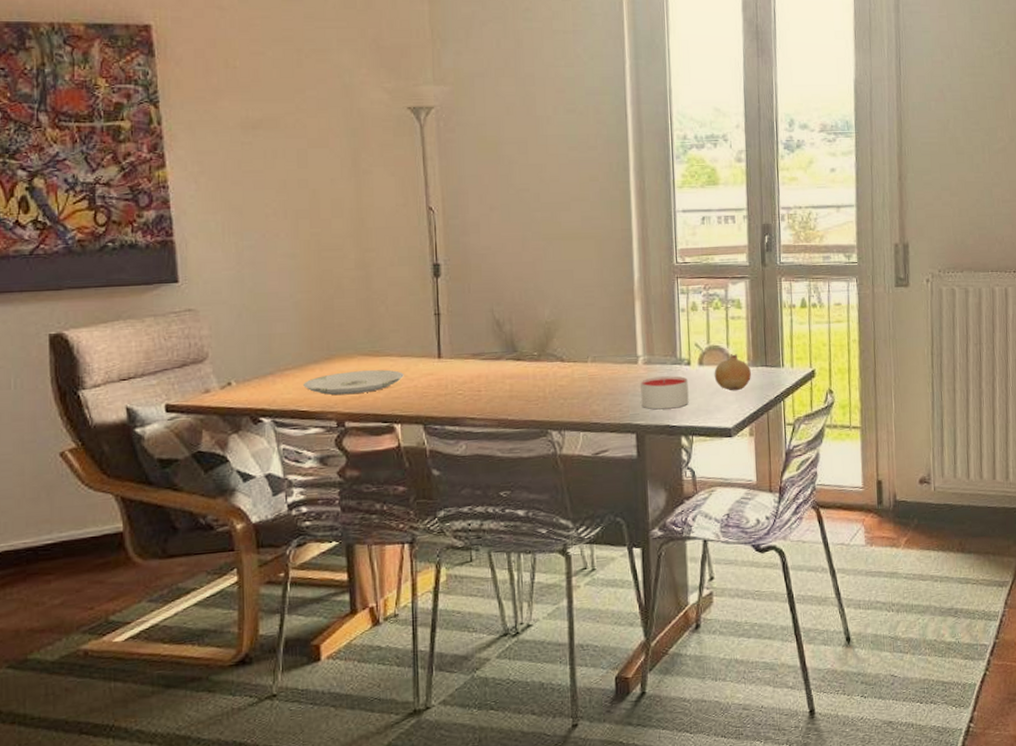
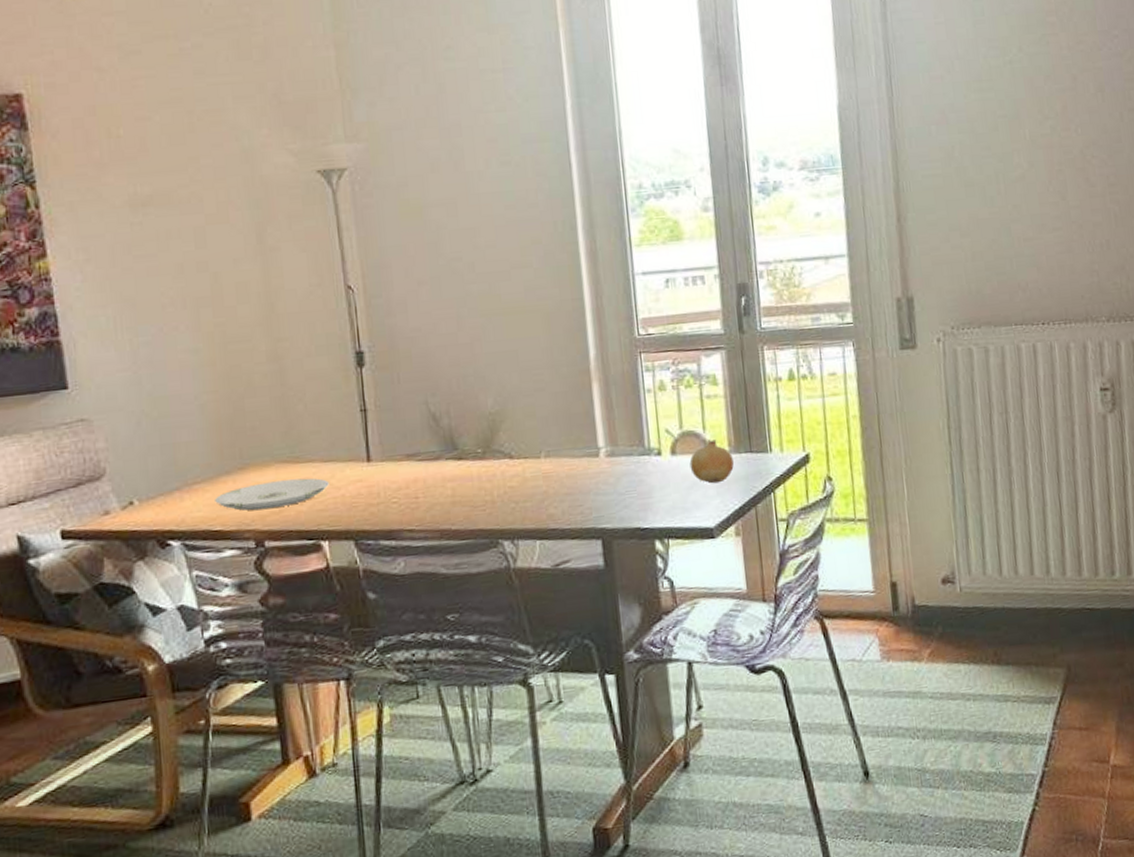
candle: present [640,376,689,410] -> none [603,468,662,510]

